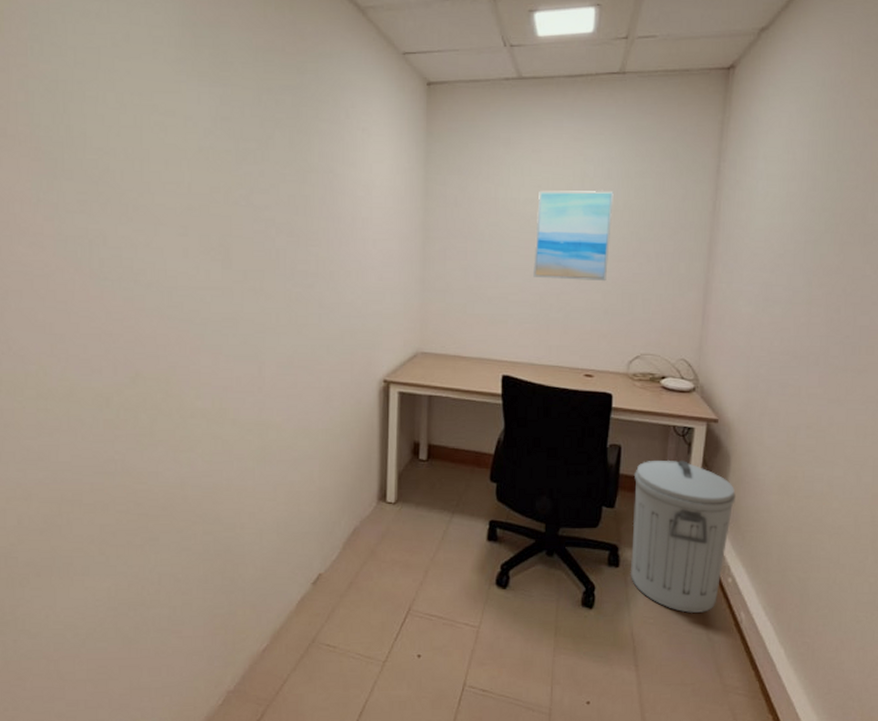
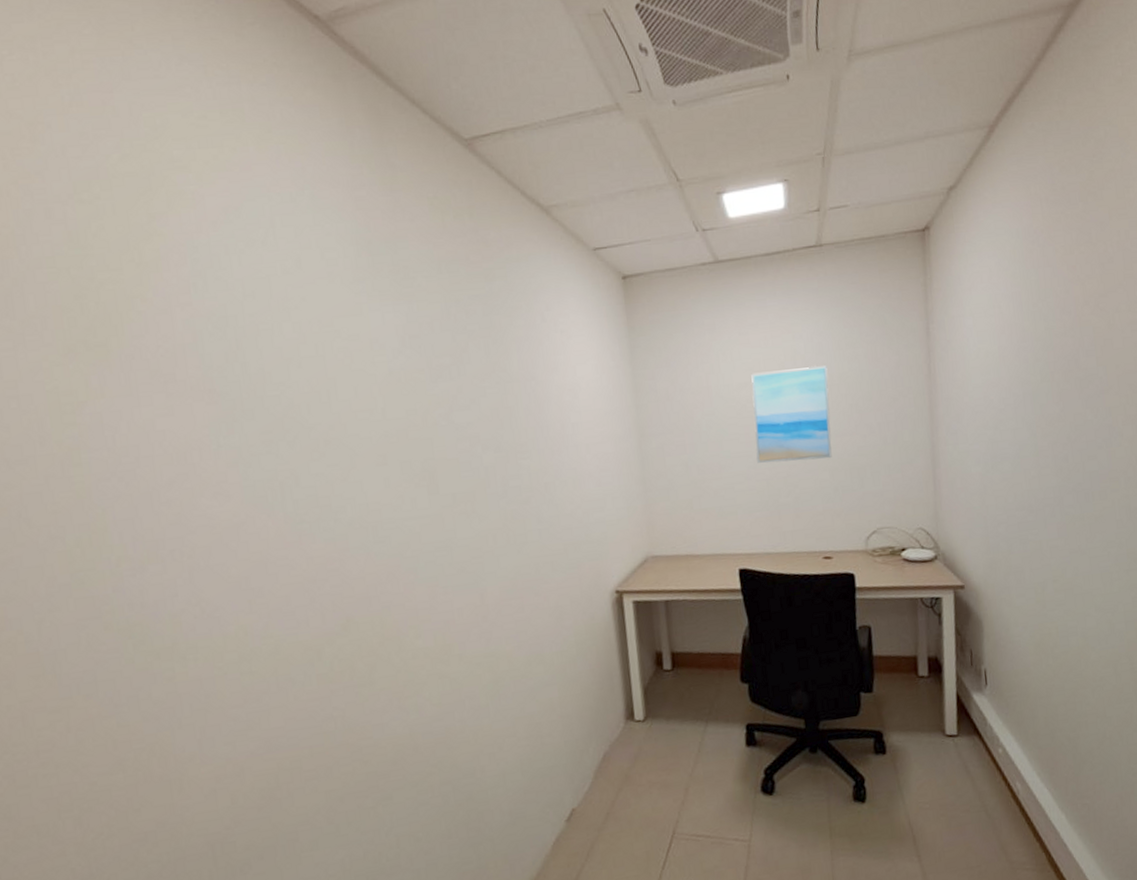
trash can: present [630,461,736,613] -> none [887,632,994,792]

